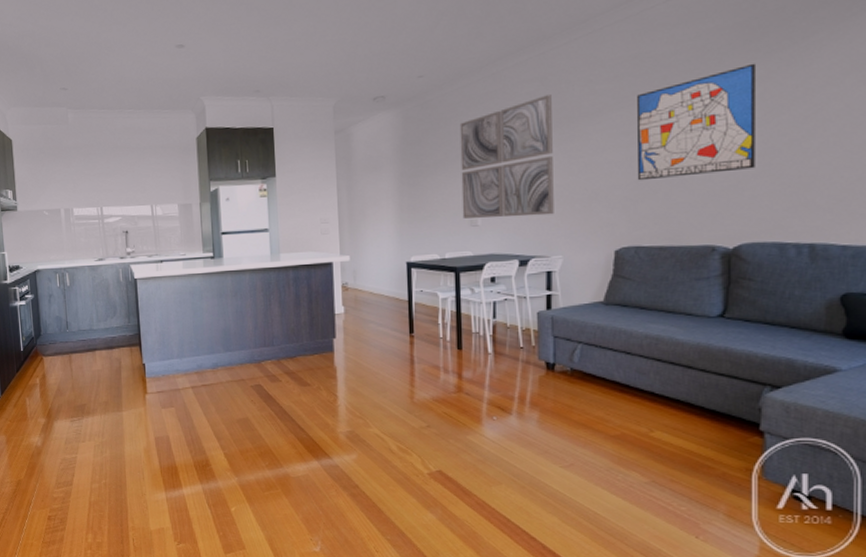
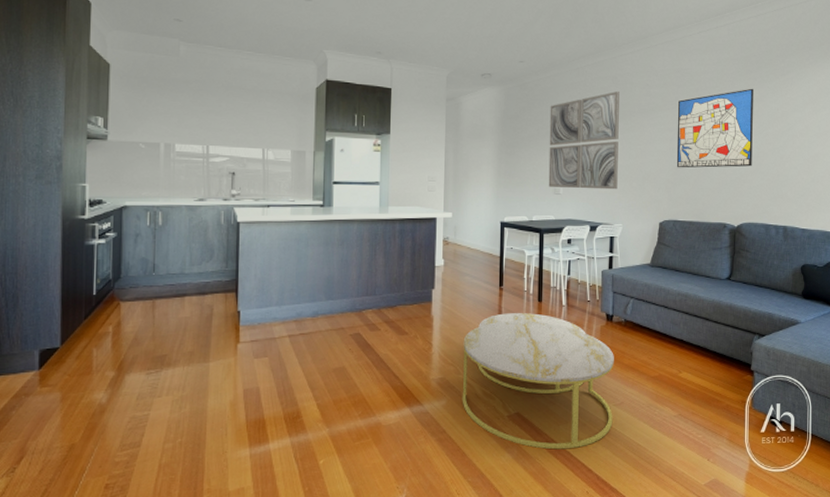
coffee table: none [371,362,560,513] -> present [462,313,614,450]

